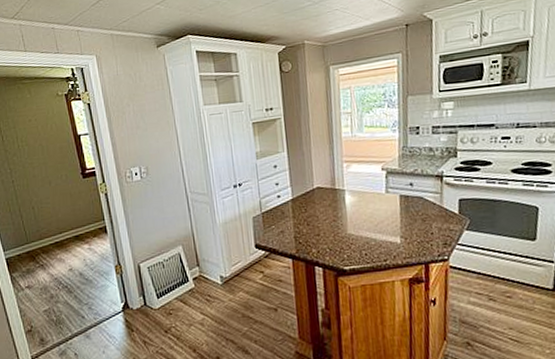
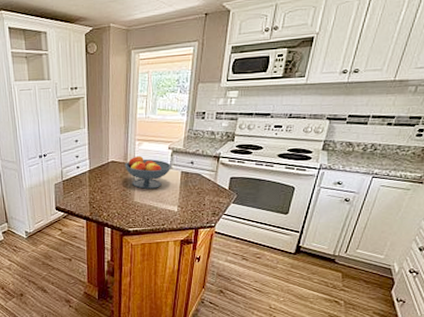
fruit bowl: none [332,179,388,218] -> present [125,155,171,190]

